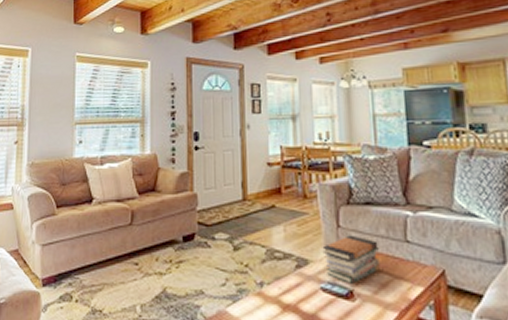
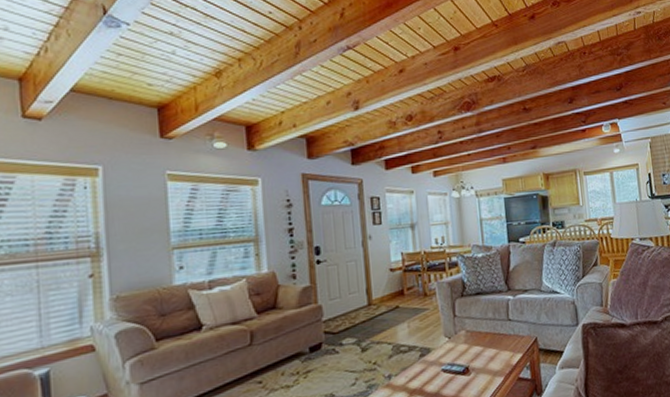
book stack: present [322,235,380,284] -> none [442,321,489,362]

